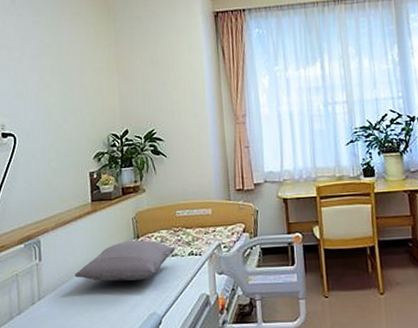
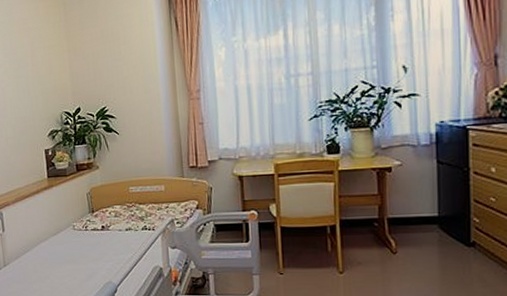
pillow: present [75,240,176,282] -> none [35,215,130,252]

